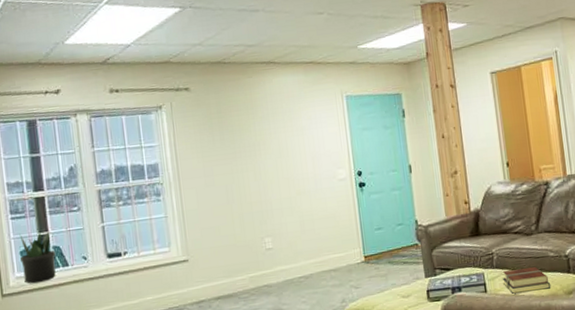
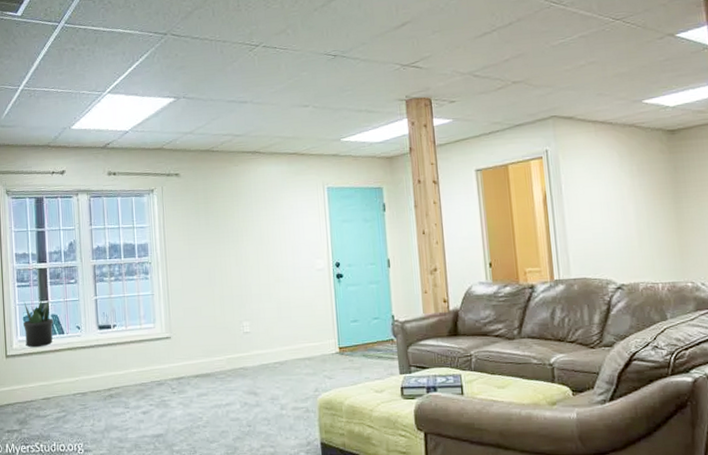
books: present [502,266,551,295] -> none [480,372,533,400]

